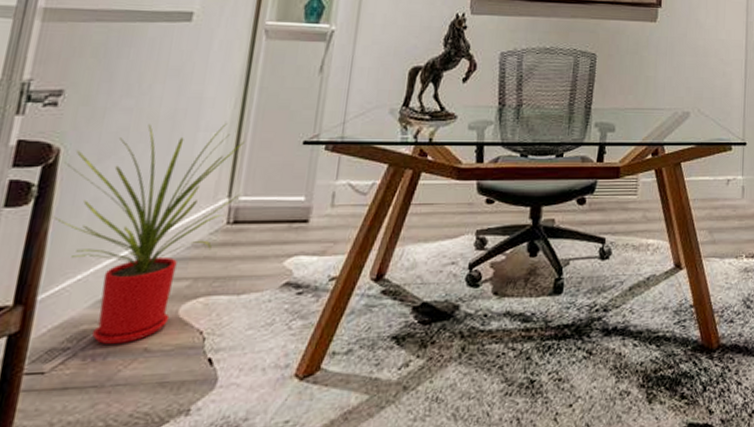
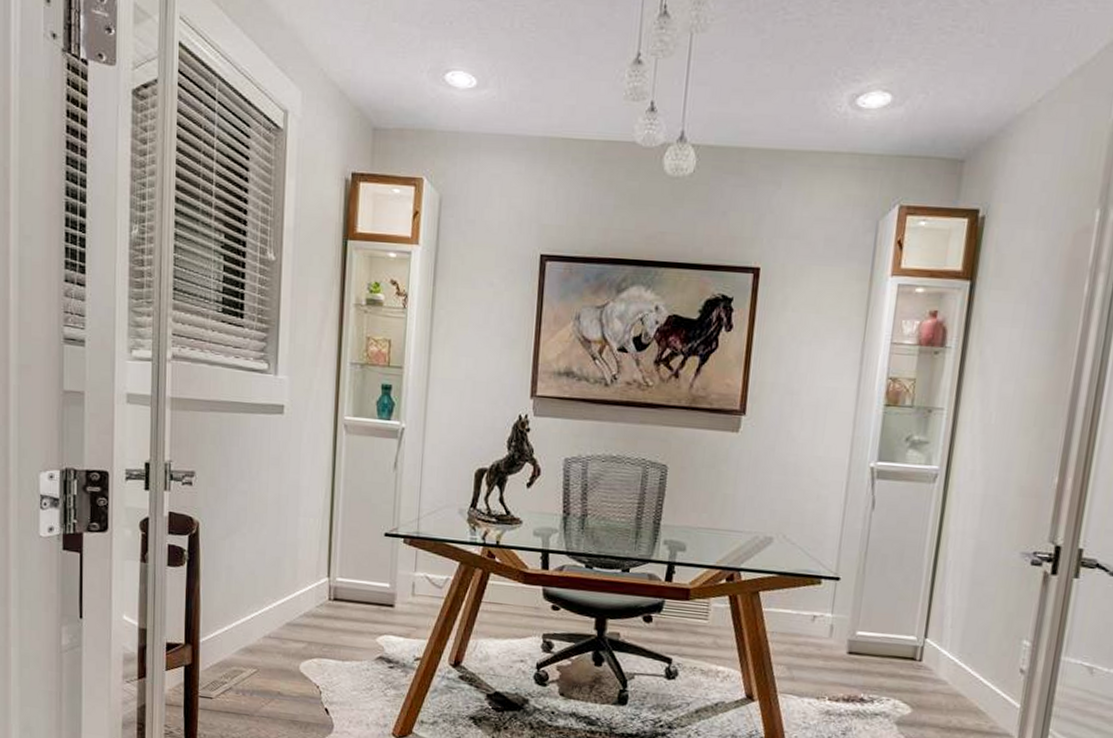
house plant: present [53,124,244,345] -> none [202,507,338,686]

